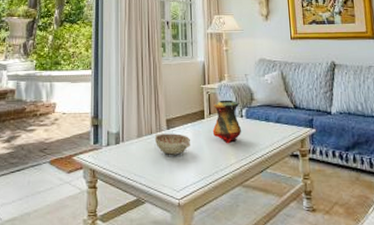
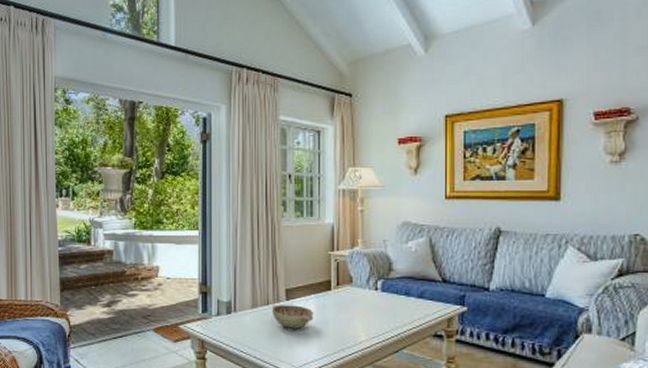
vase: present [212,100,241,144] -> none [340,269,374,320]

